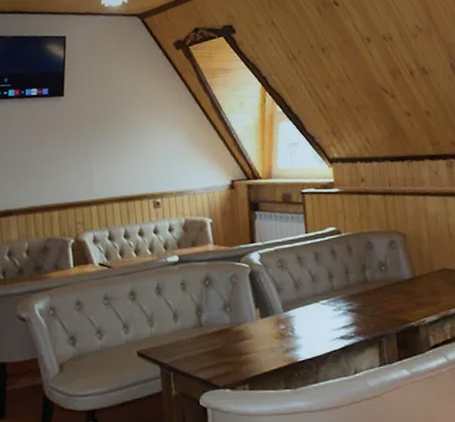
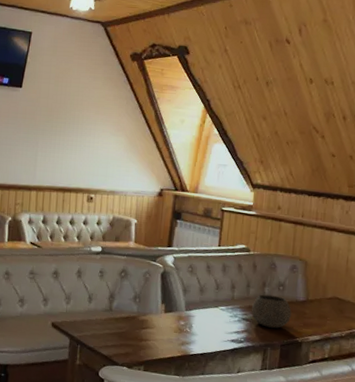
bowl: none [354,278,401,316] -> present [251,294,292,328]

